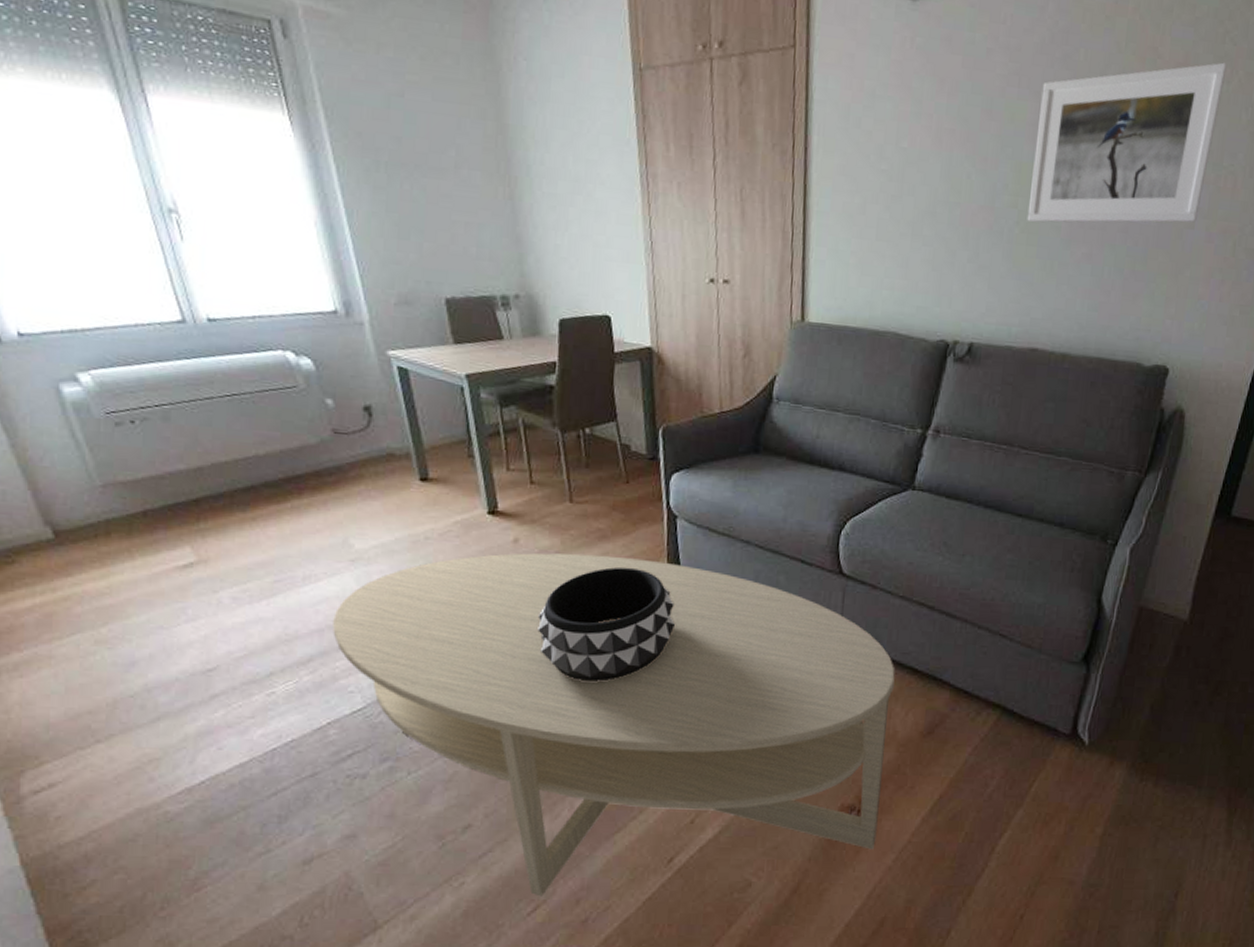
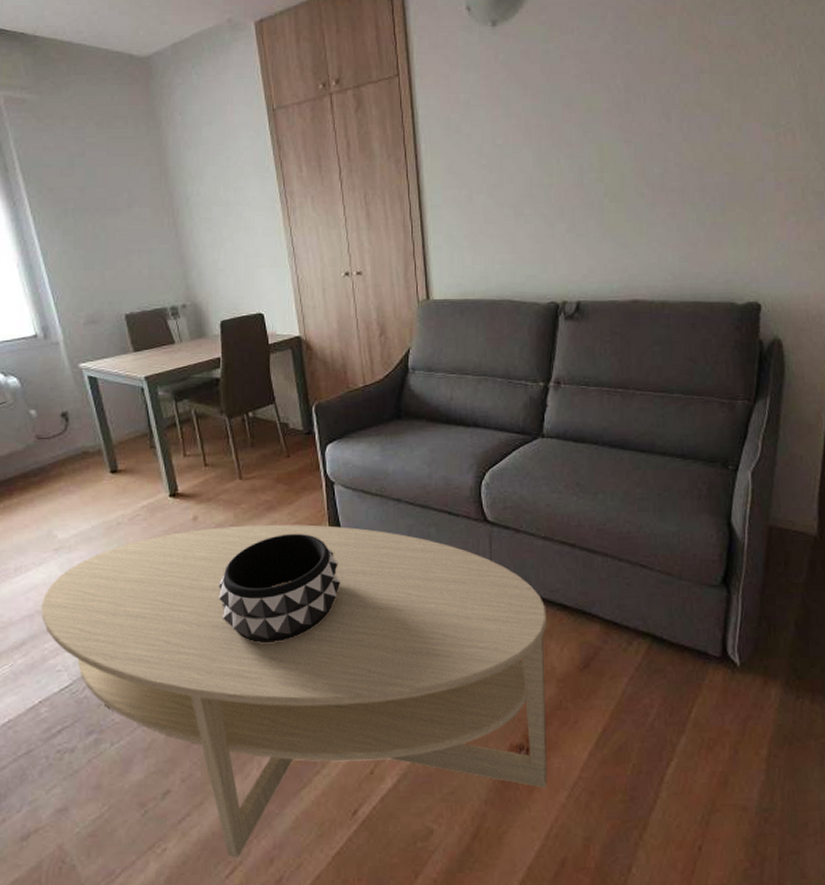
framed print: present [1027,62,1227,223] -> none [612,40,771,192]

